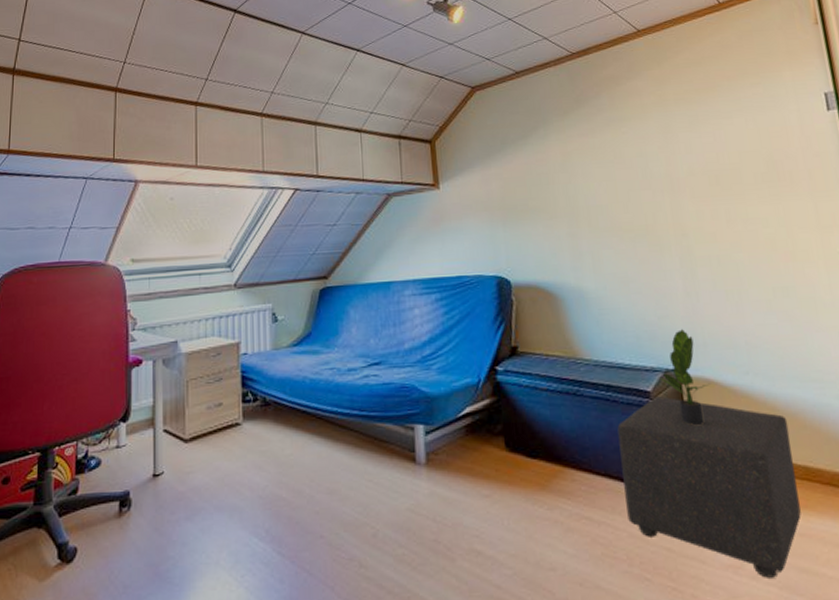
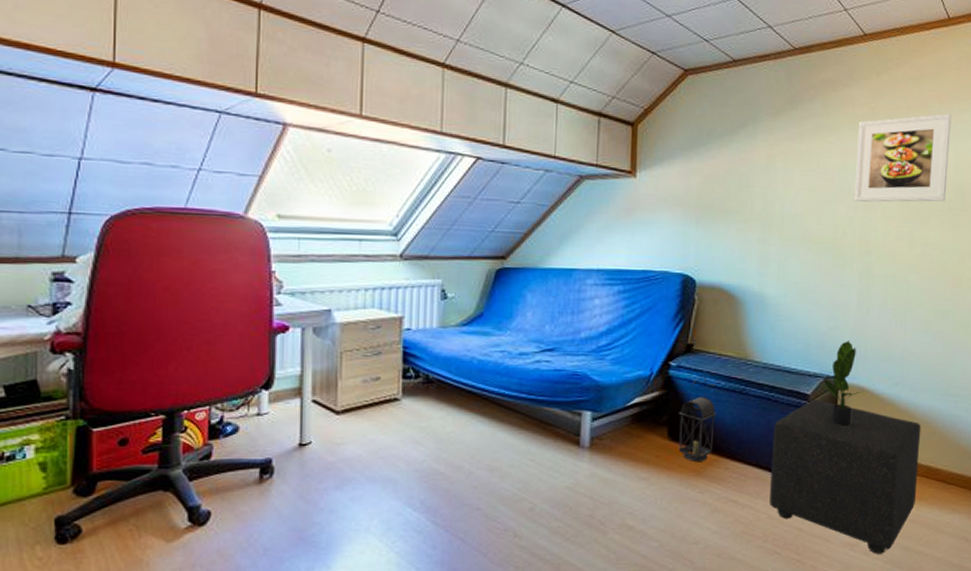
lantern: none [513,378,555,474] -> present [678,375,717,461]
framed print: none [648,90,757,185] -> present [854,113,952,202]

